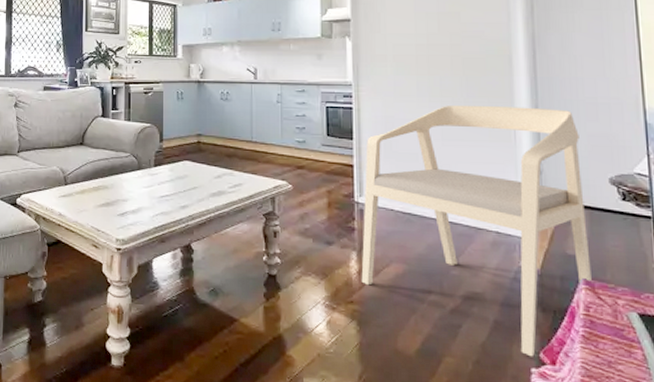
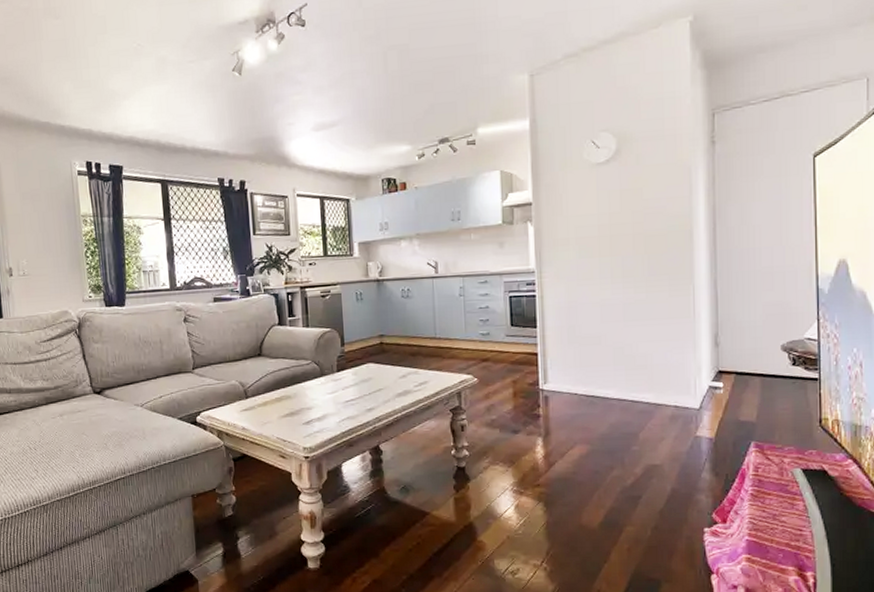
armchair: present [361,105,591,357] -> none [547,281,761,518]

